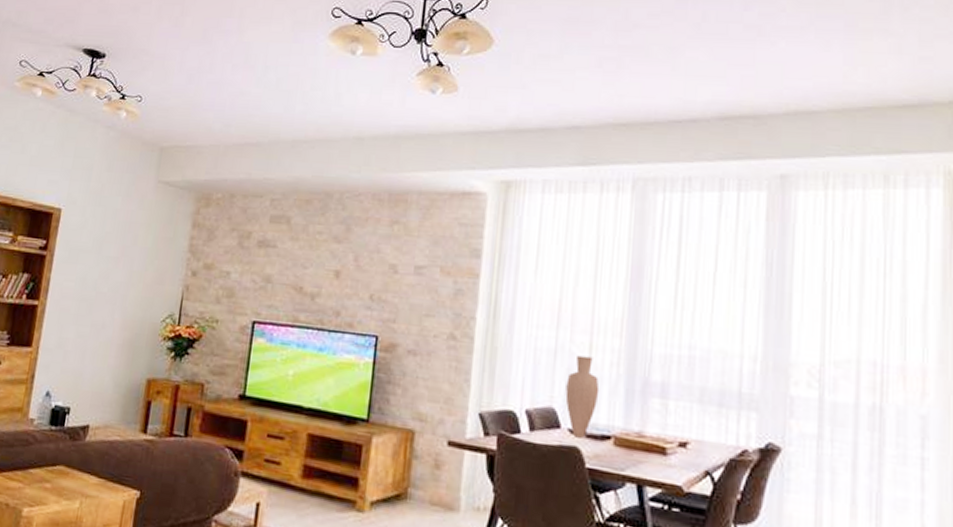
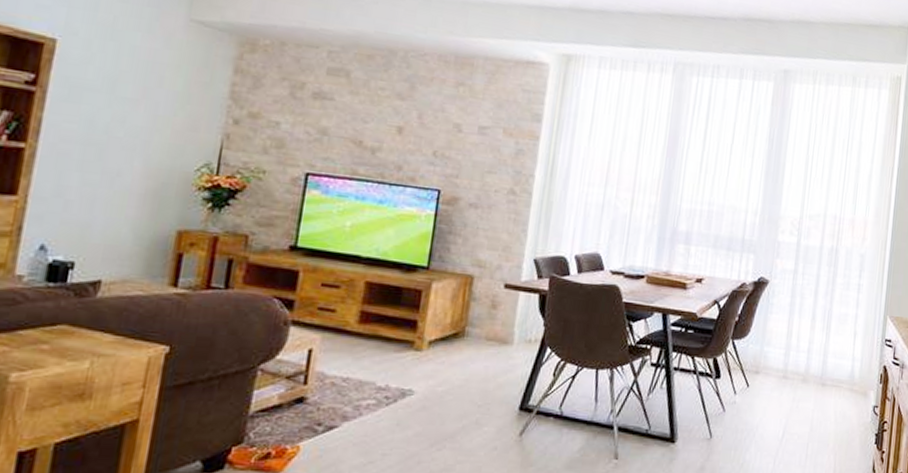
vase: present [565,355,600,438] -> none [609,209,638,278]

